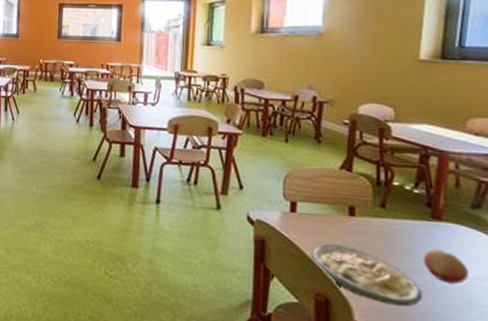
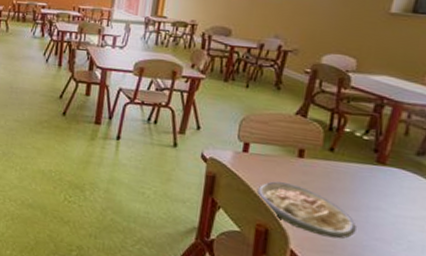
fruit: present [423,248,468,284] -> none [361,189,403,221]

